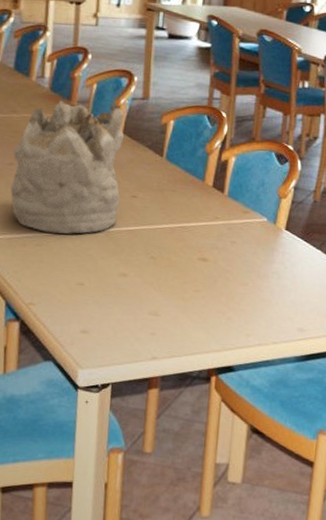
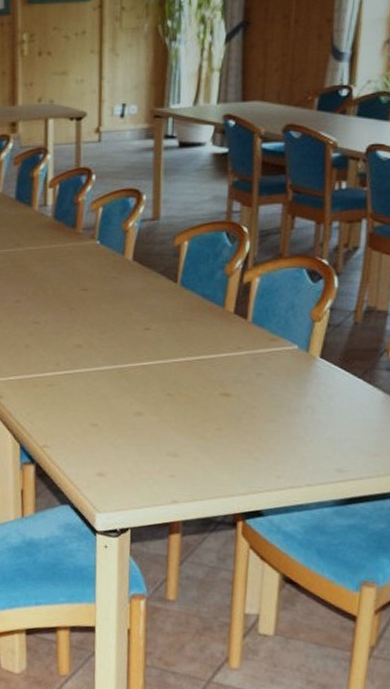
mineral sample: present [10,100,125,234] -> none [19,229,135,372]

